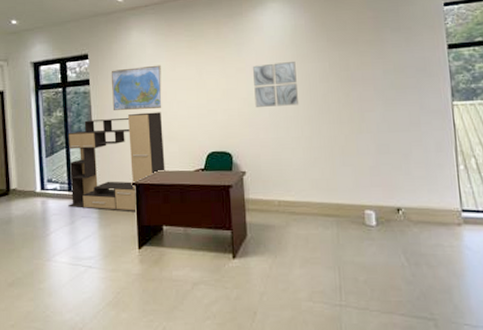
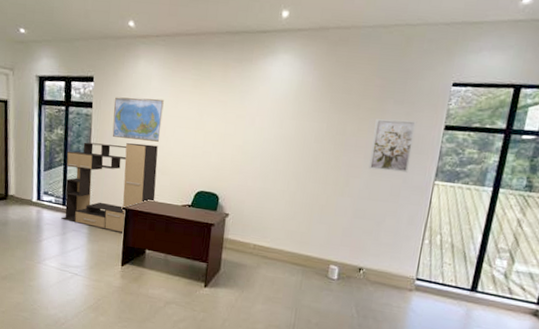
wall art: present [252,62,299,107] -> none [248,115,295,161]
wall art: none [377,44,423,101] -> present [368,118,417,173]

